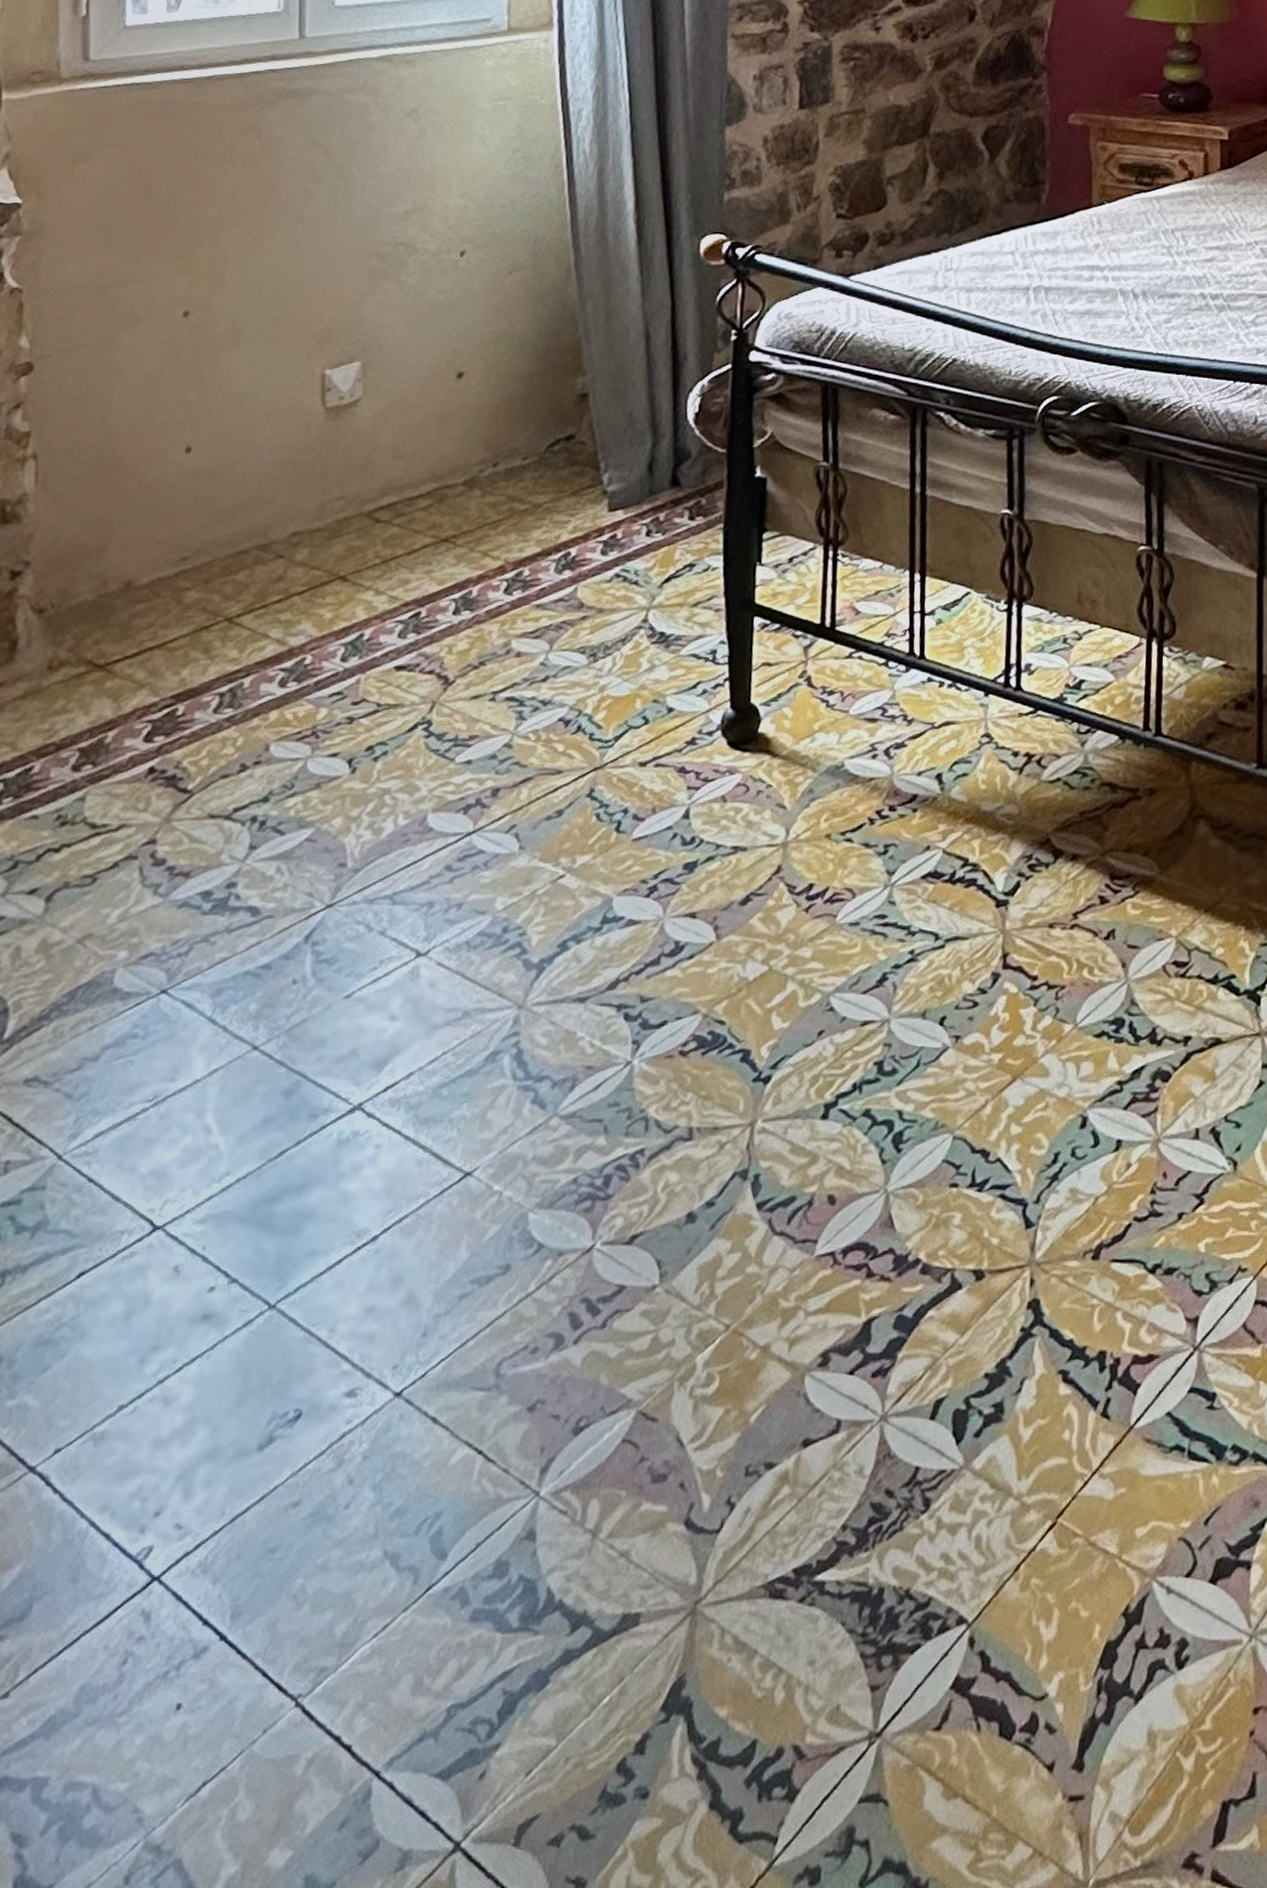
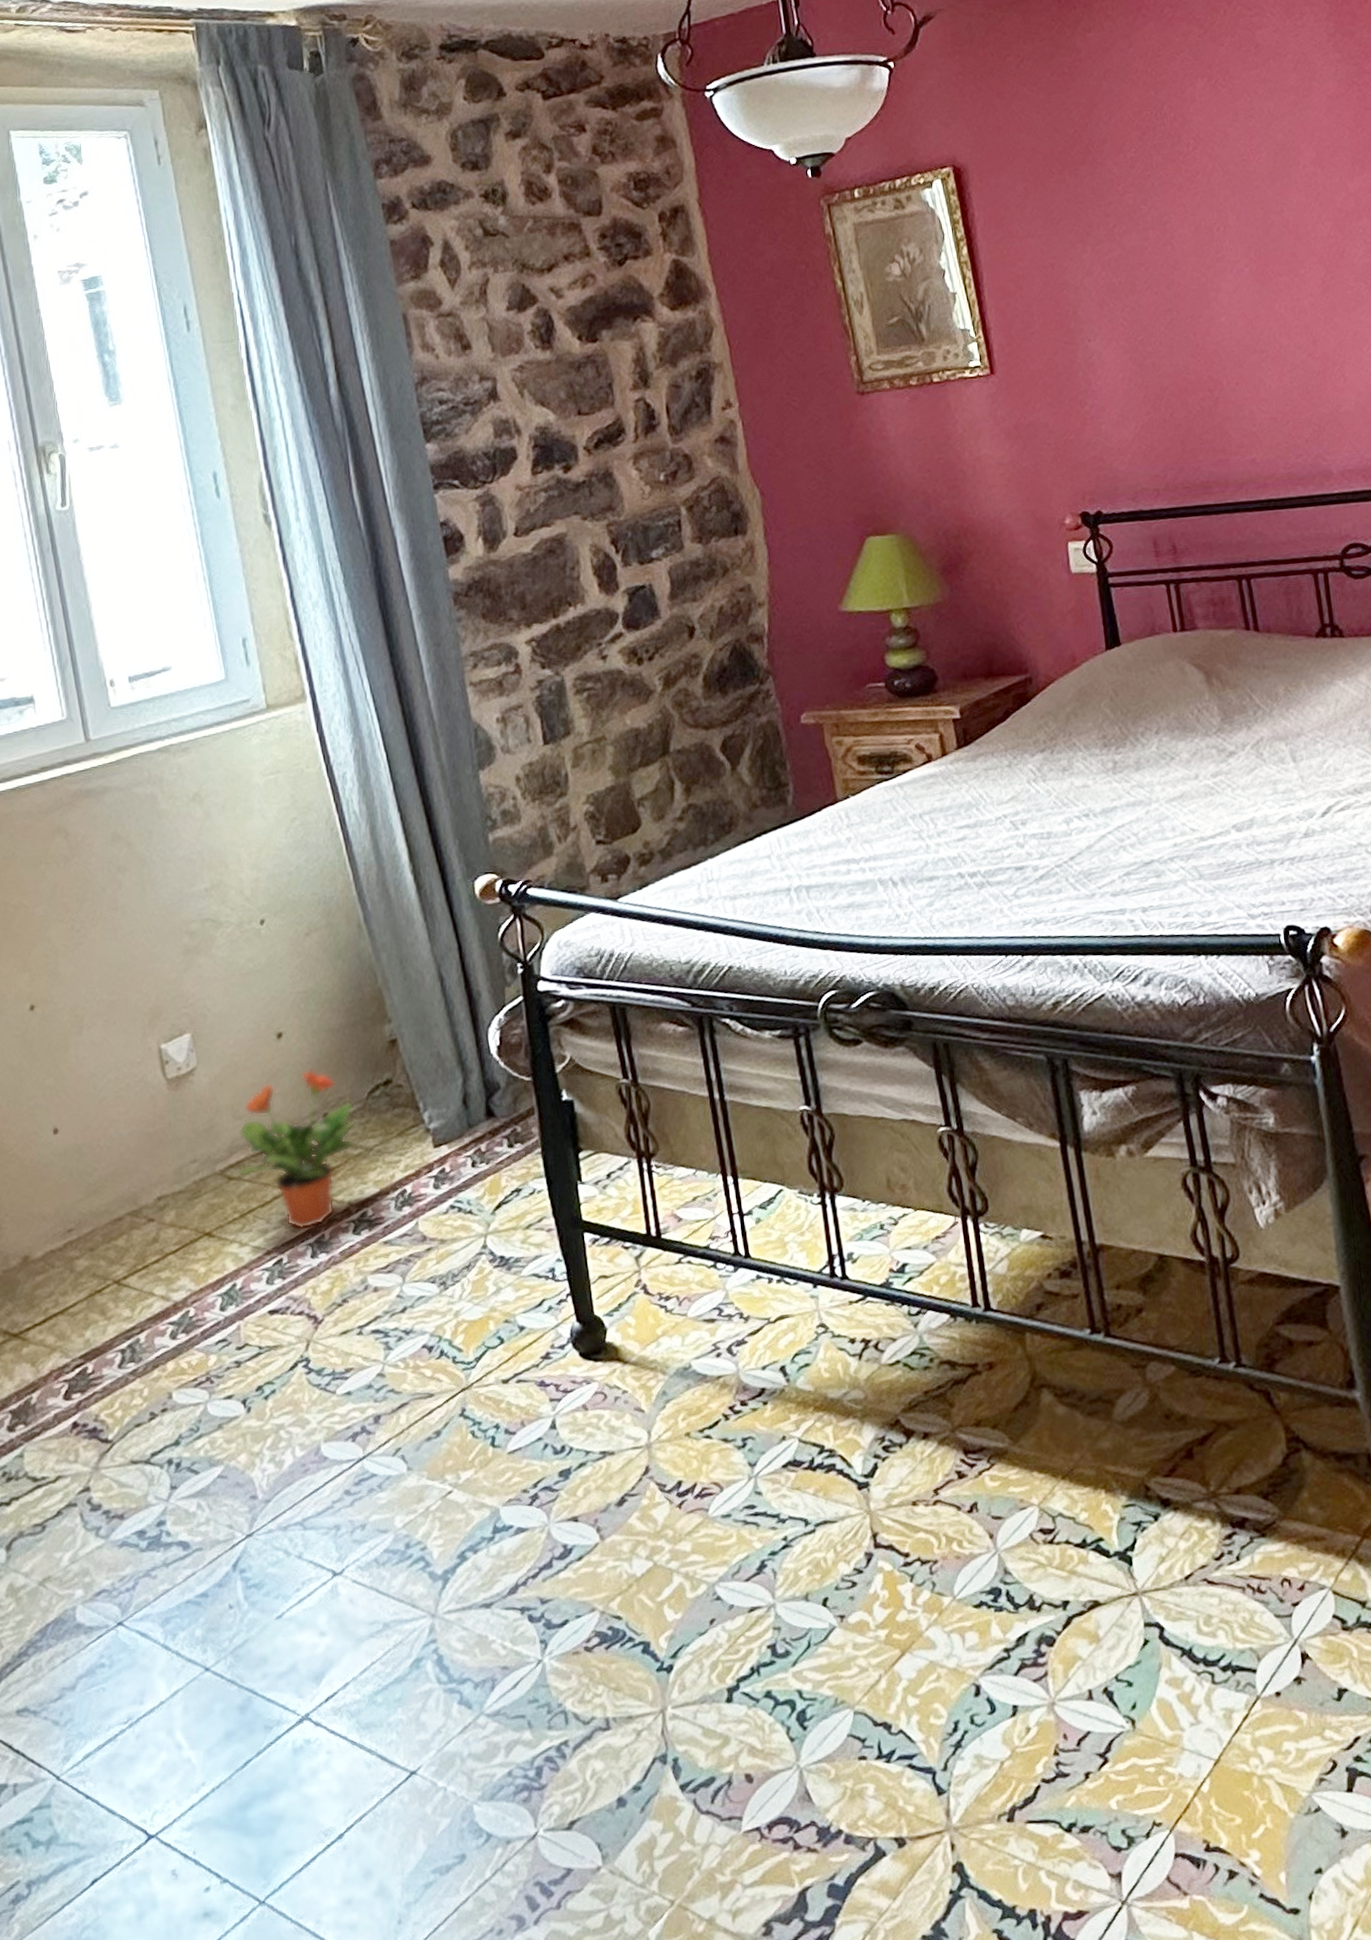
potted plant: none [387,414,529,583] -> present [237,1069,356,1230]

